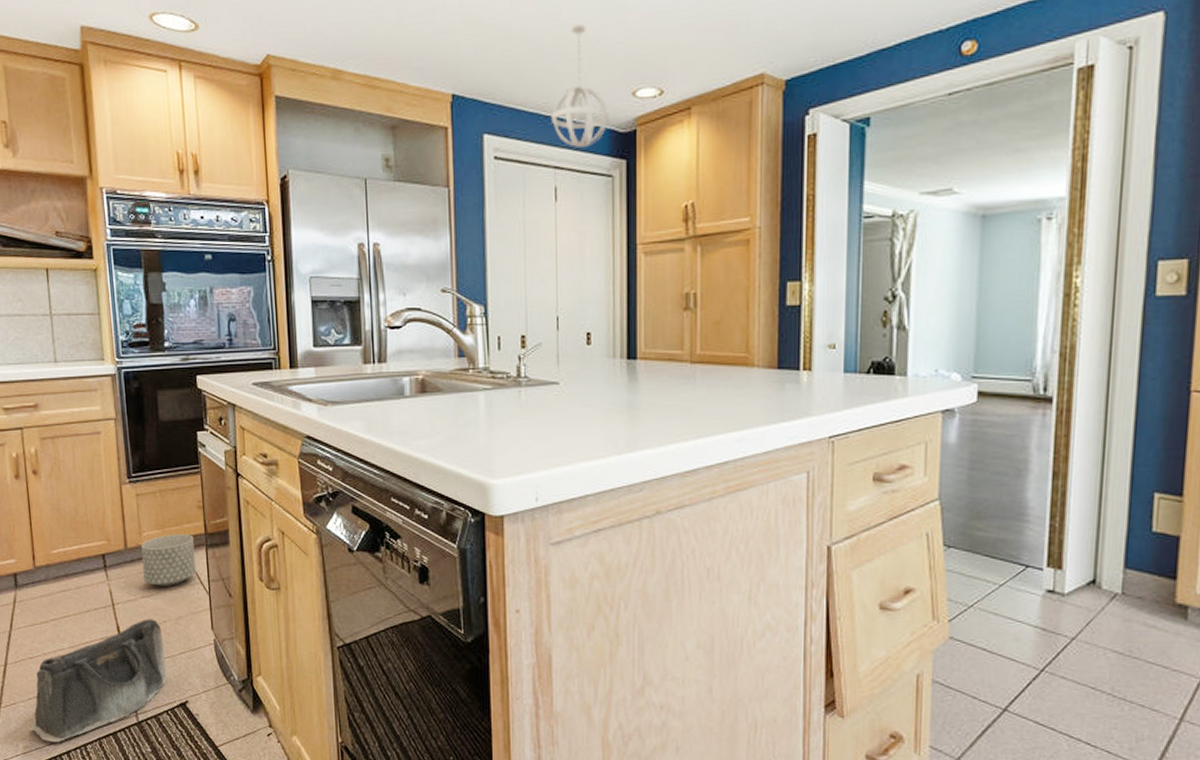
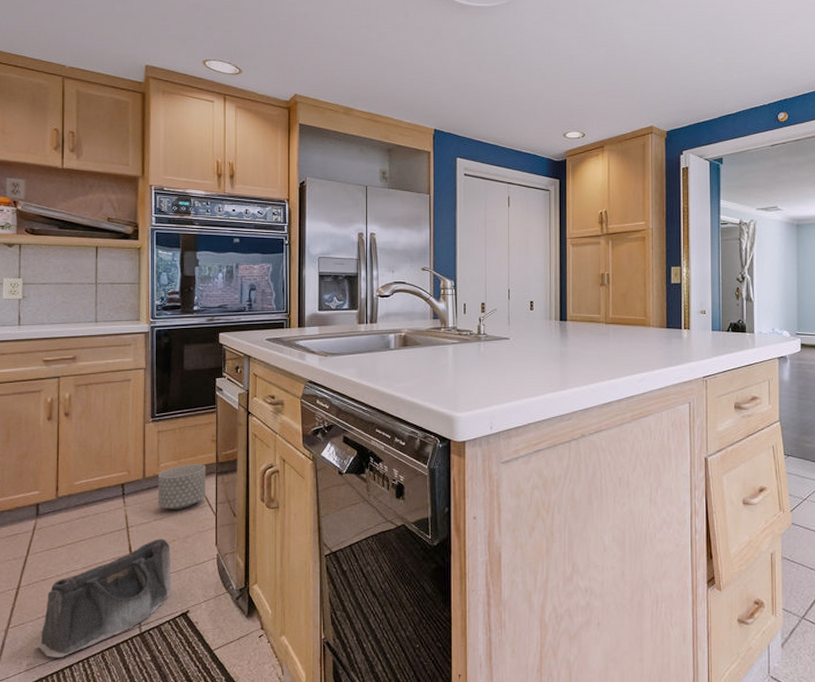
pendant light: present [552,24,608,147] -> none [507,86,547,170]

